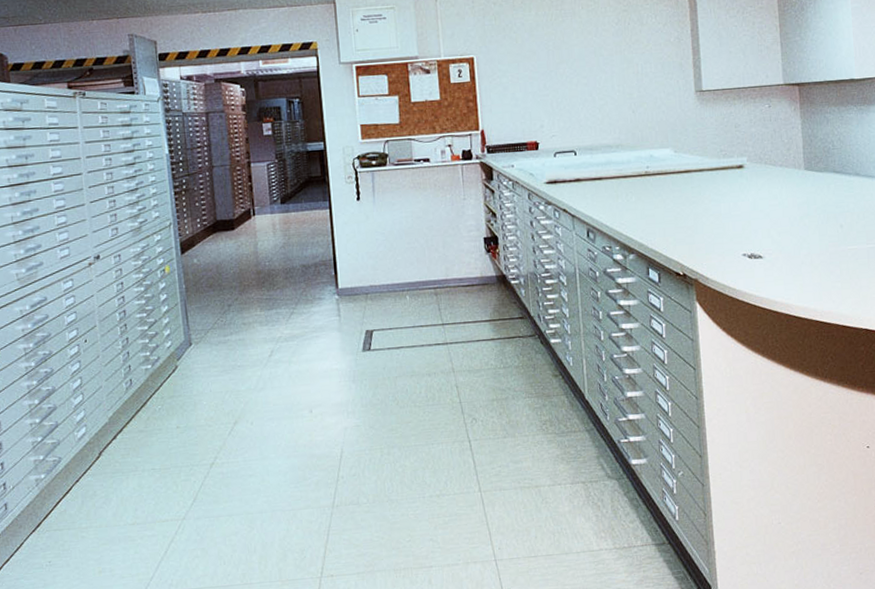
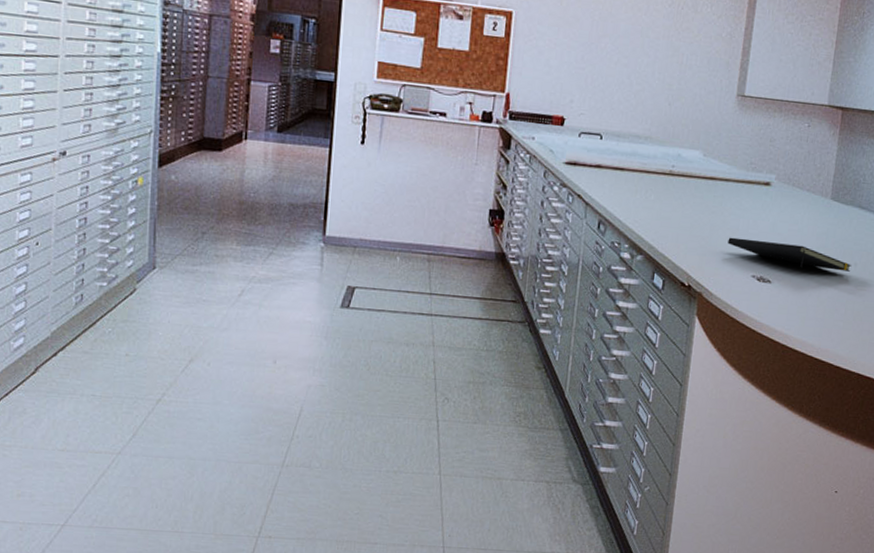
notepad: none [713,217,838,239] -> present [727,237,852,272]

